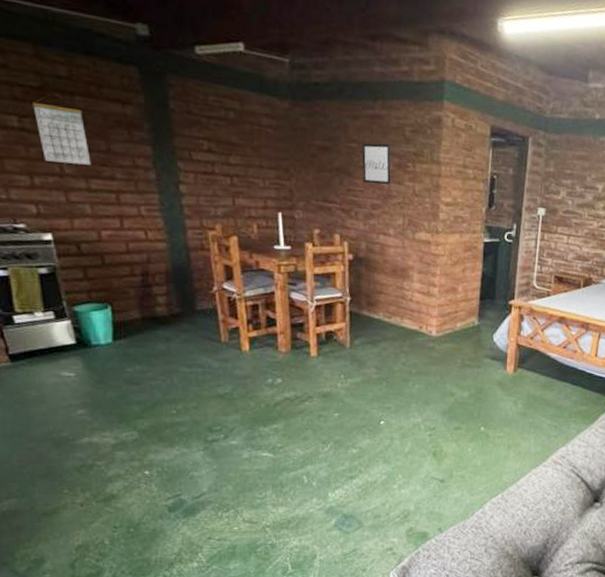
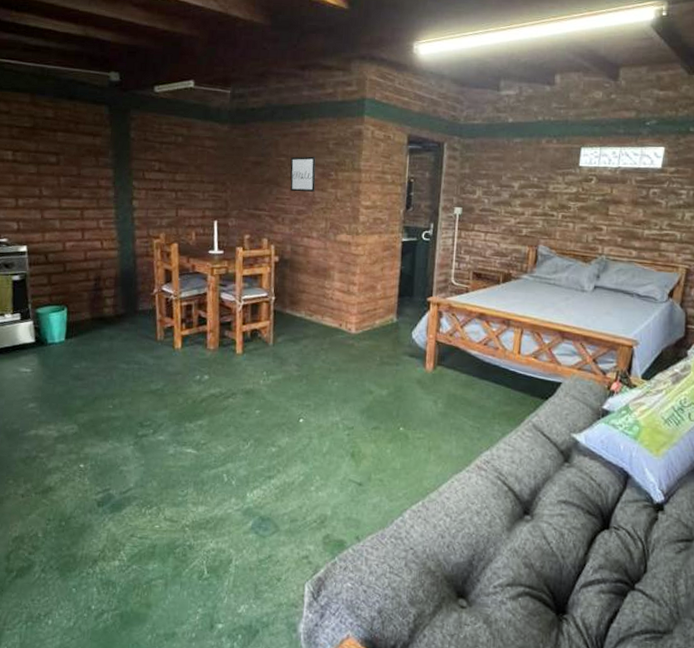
calendar: present [31,98,91,165] -> none [24,136,64,188]

